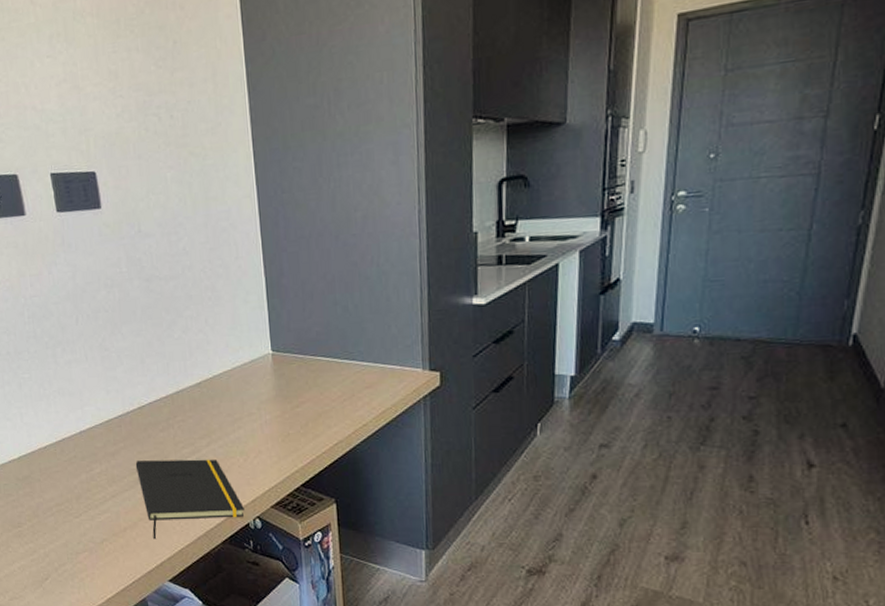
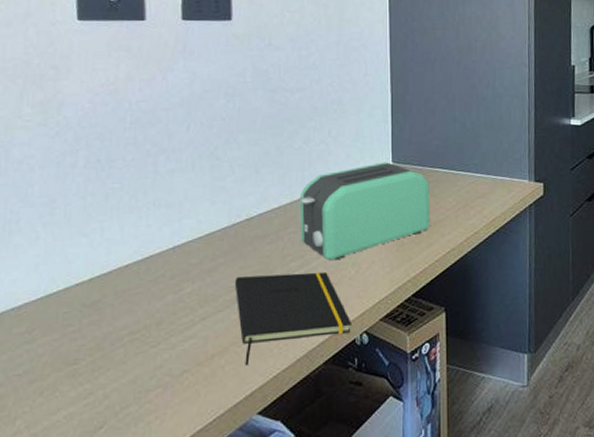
toaster: none [183,350,315,448] -> present [298,162,430,260]

